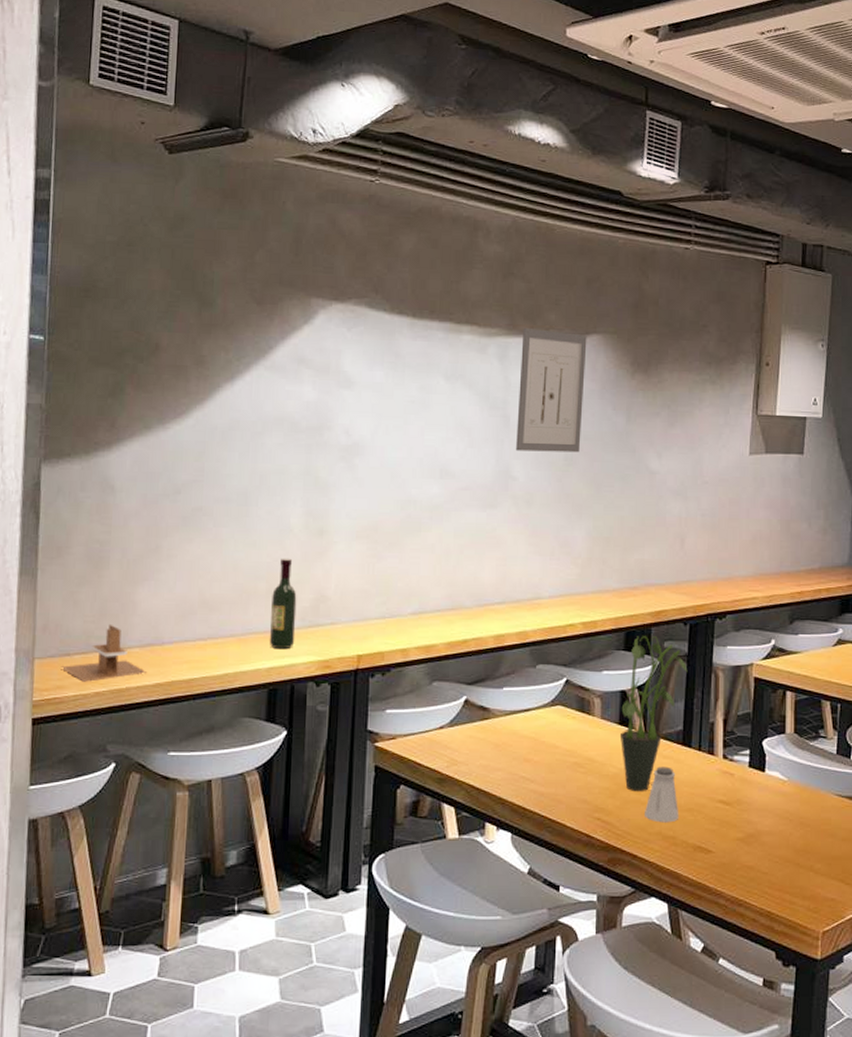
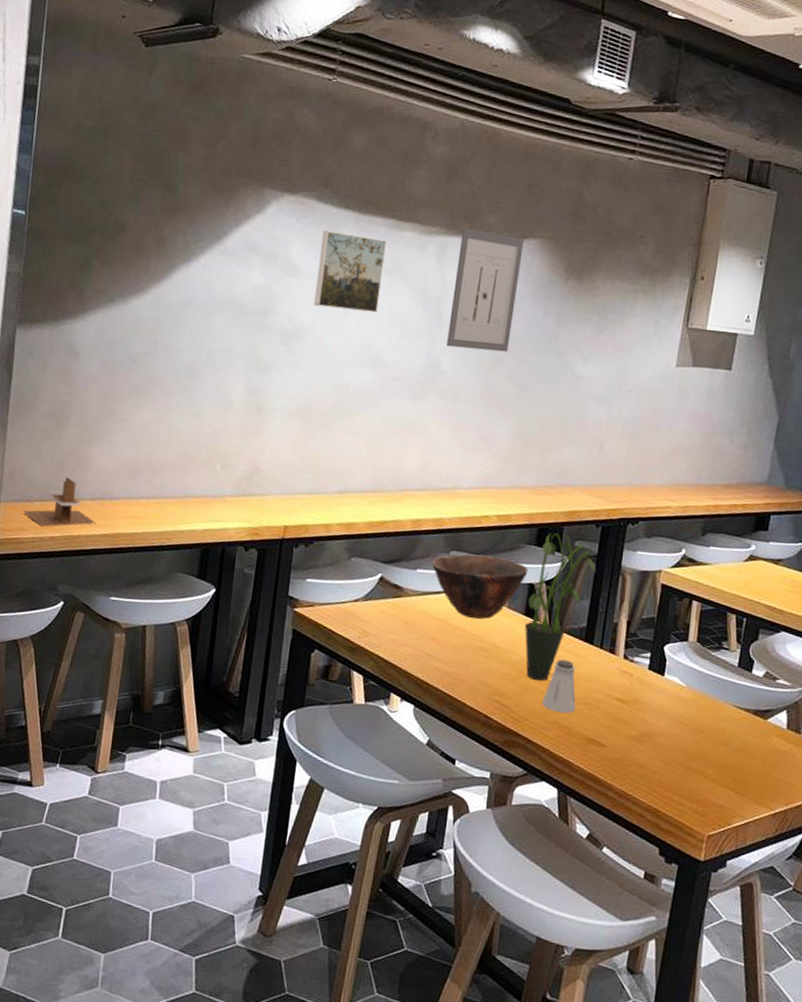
wine bottle: present [269,558,297,650] -> none [205,430,233,514]
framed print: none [372,337,445,421] -> present [314,230,386,313]
bowl: none [518,666,619,734] -> present [432,553,528,620]

